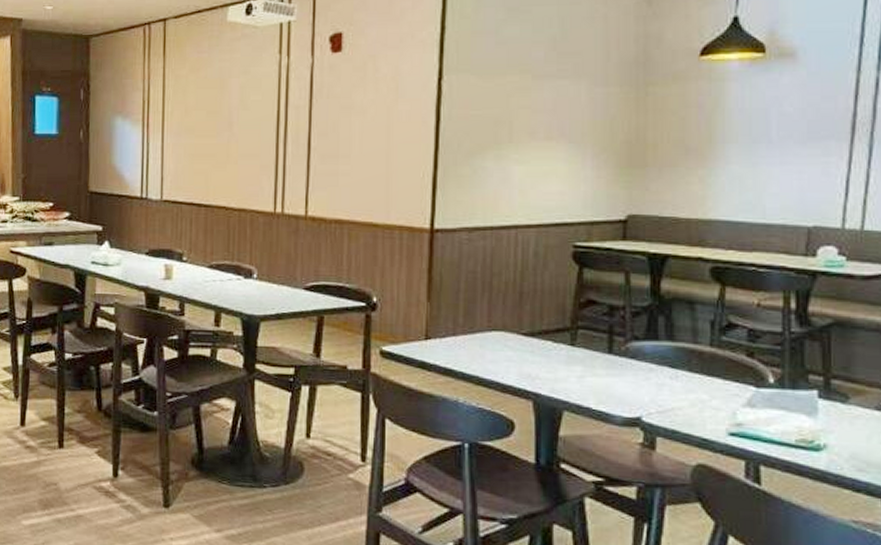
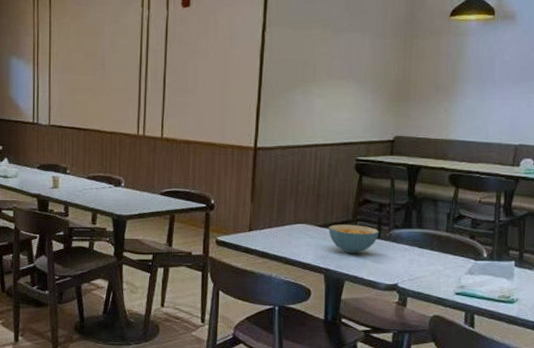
cereal bowl: none [537,333,611,374] -> present [328,224,379,254]

